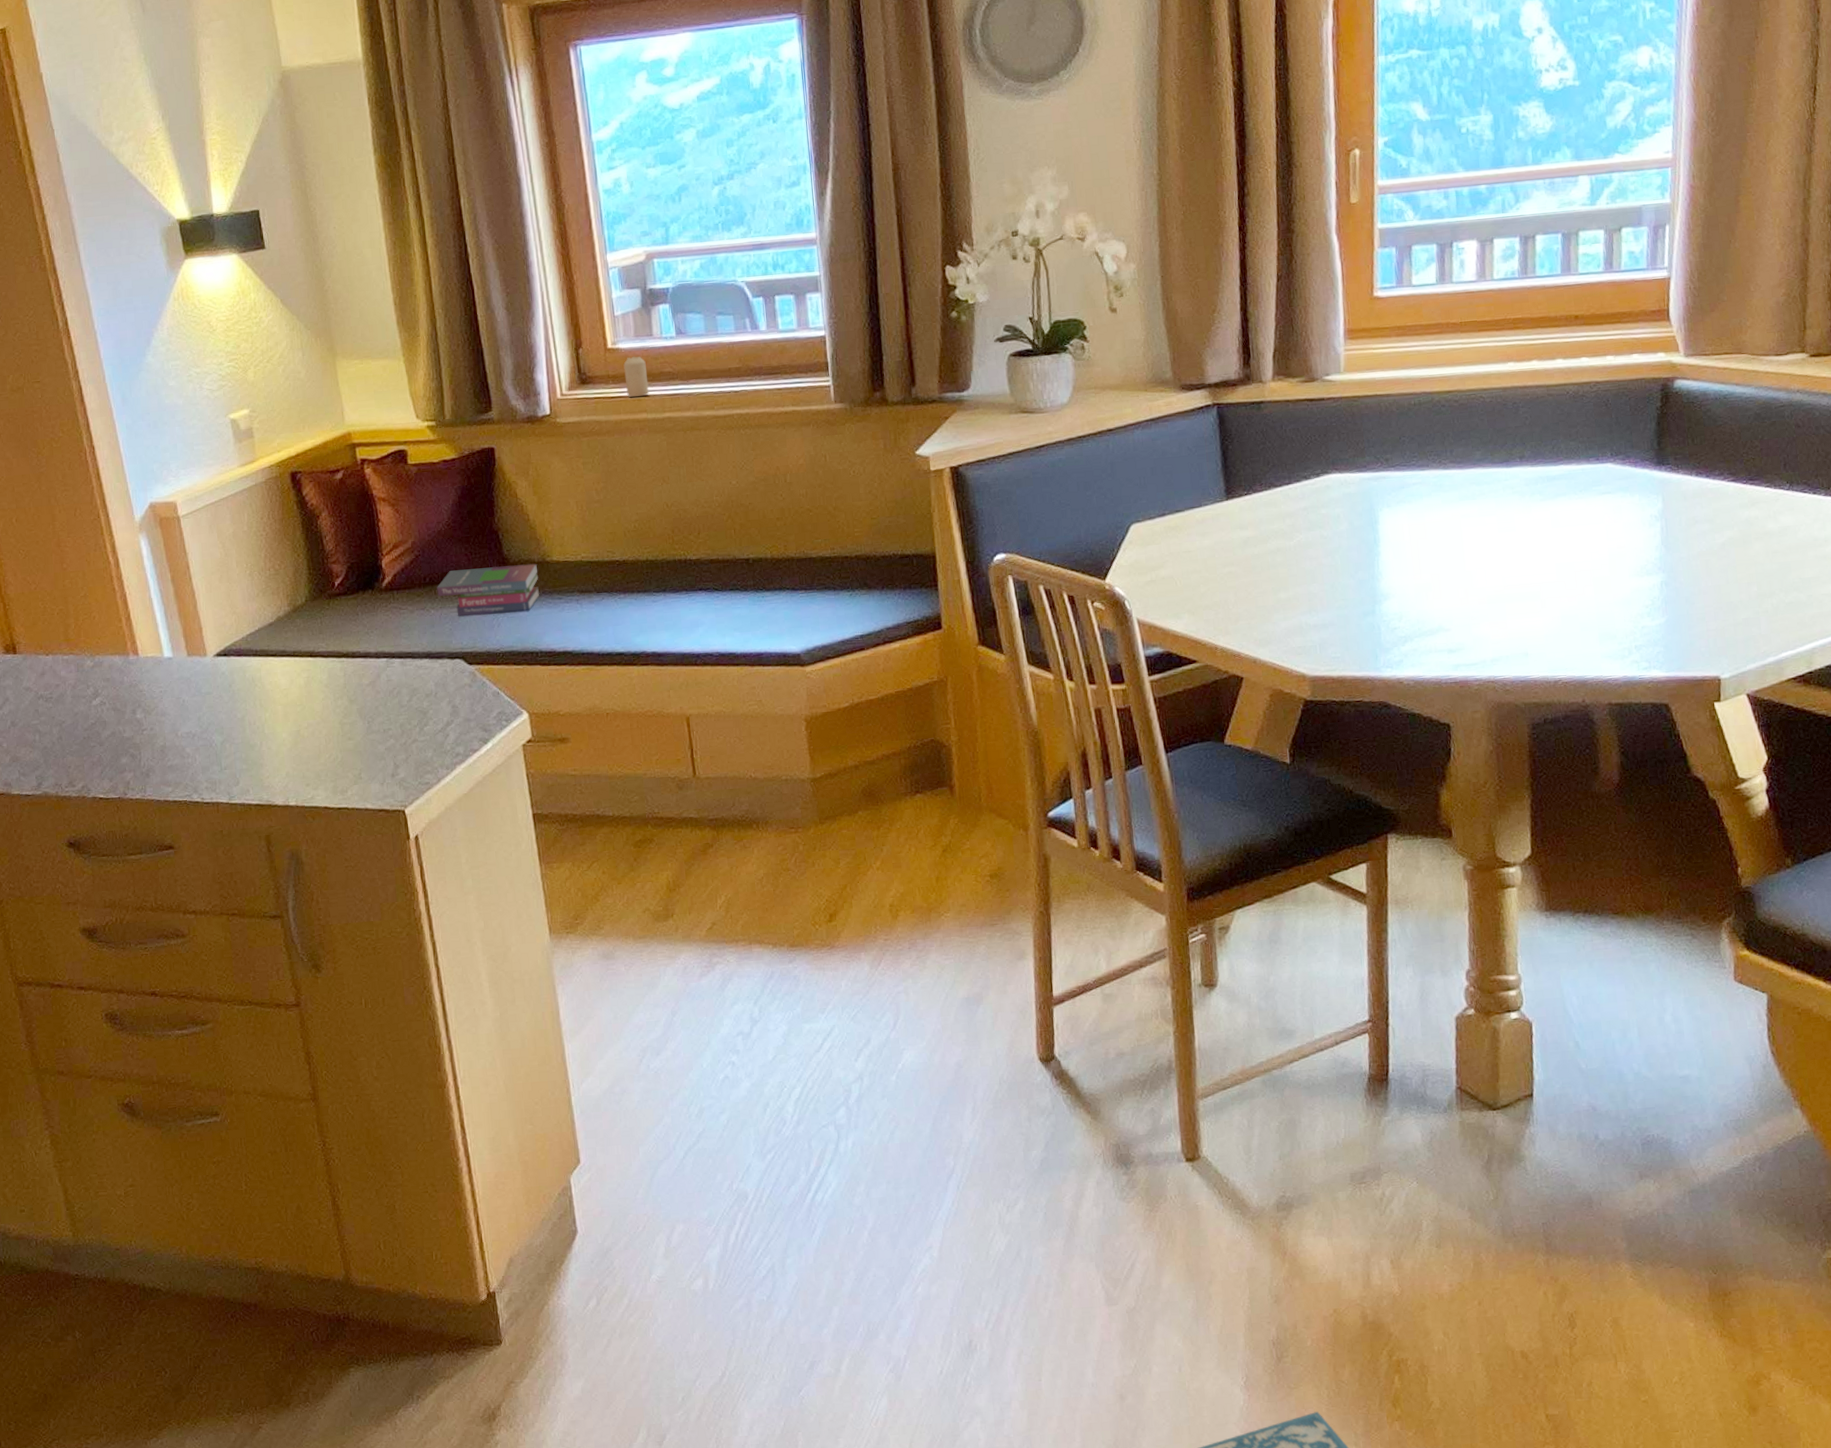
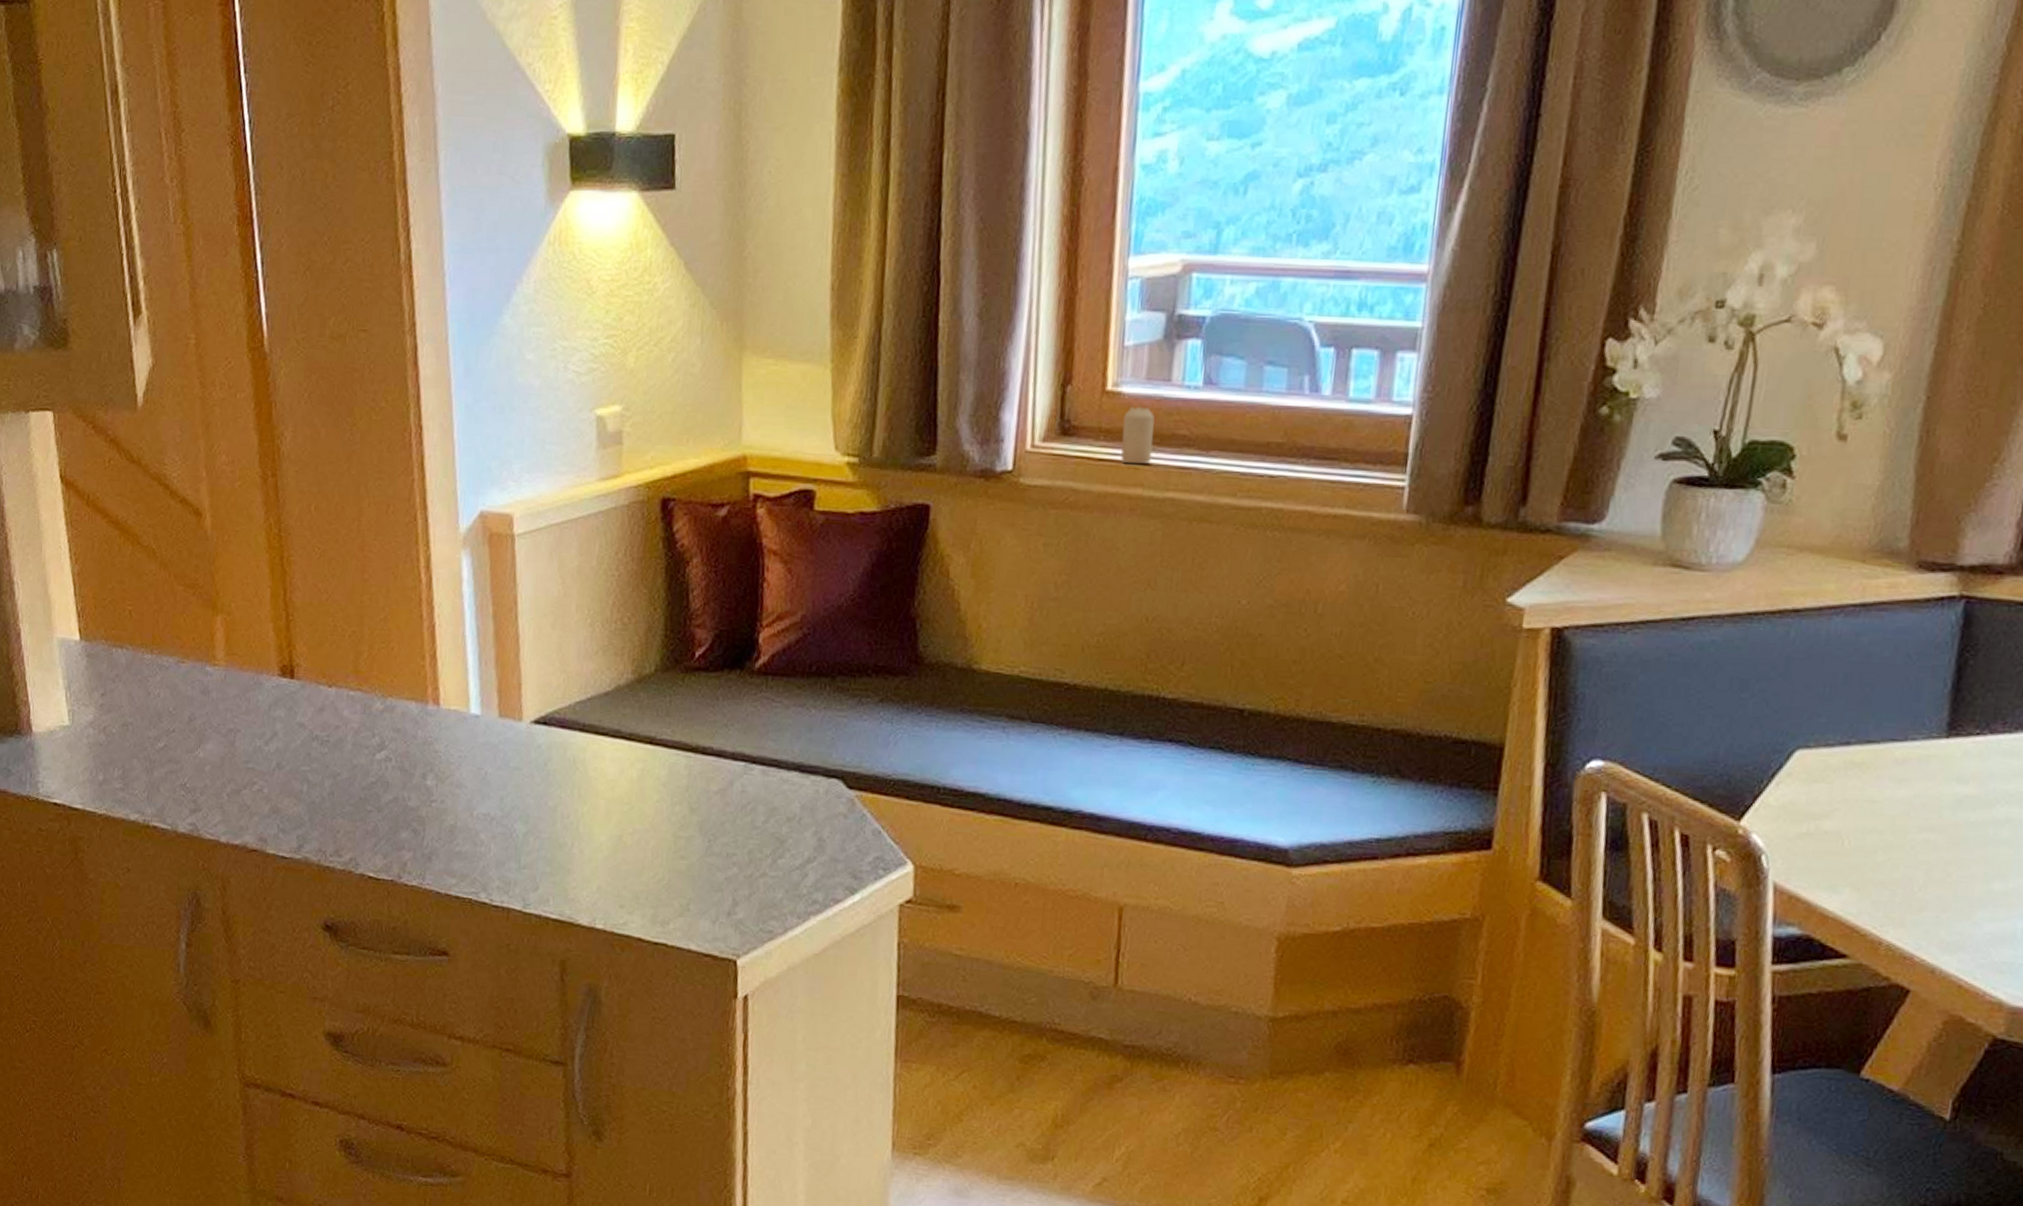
books: present [437,563,540,617] -> none [823,661,959,733]

